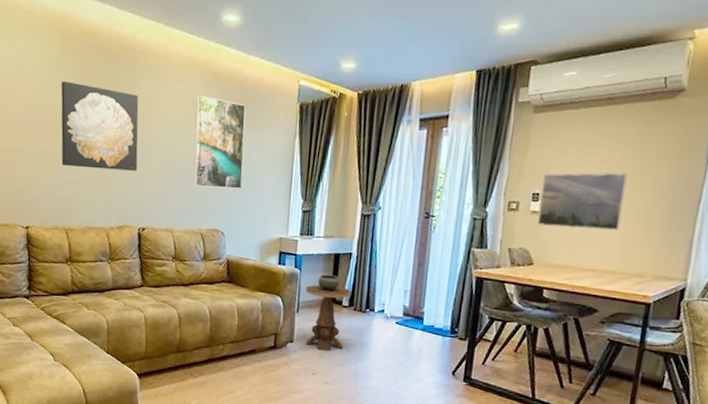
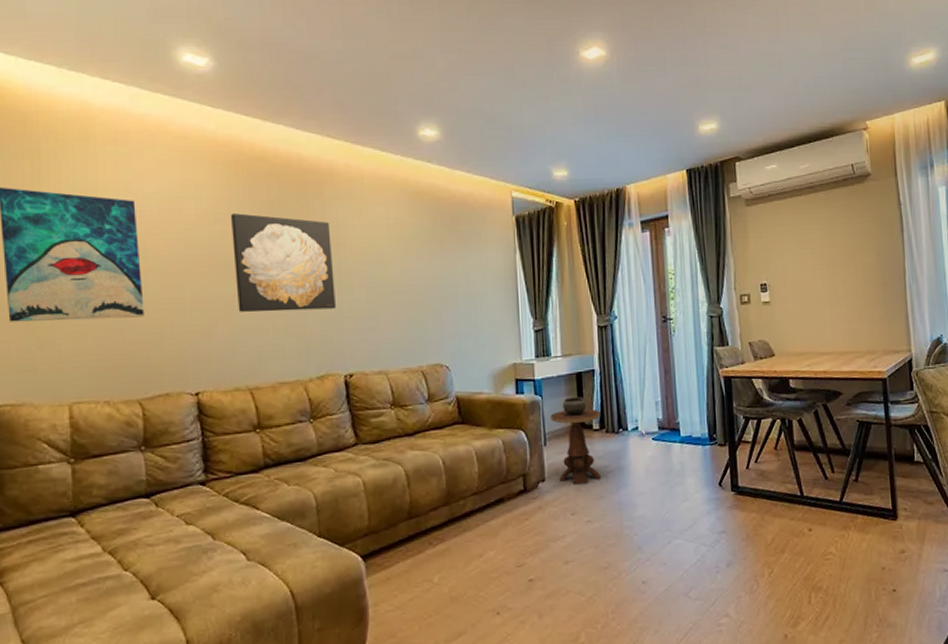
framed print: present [193,94,246,189] -> none [399,216,463,318]
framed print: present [537,172,628,230] -> none [767,255,844,316]

